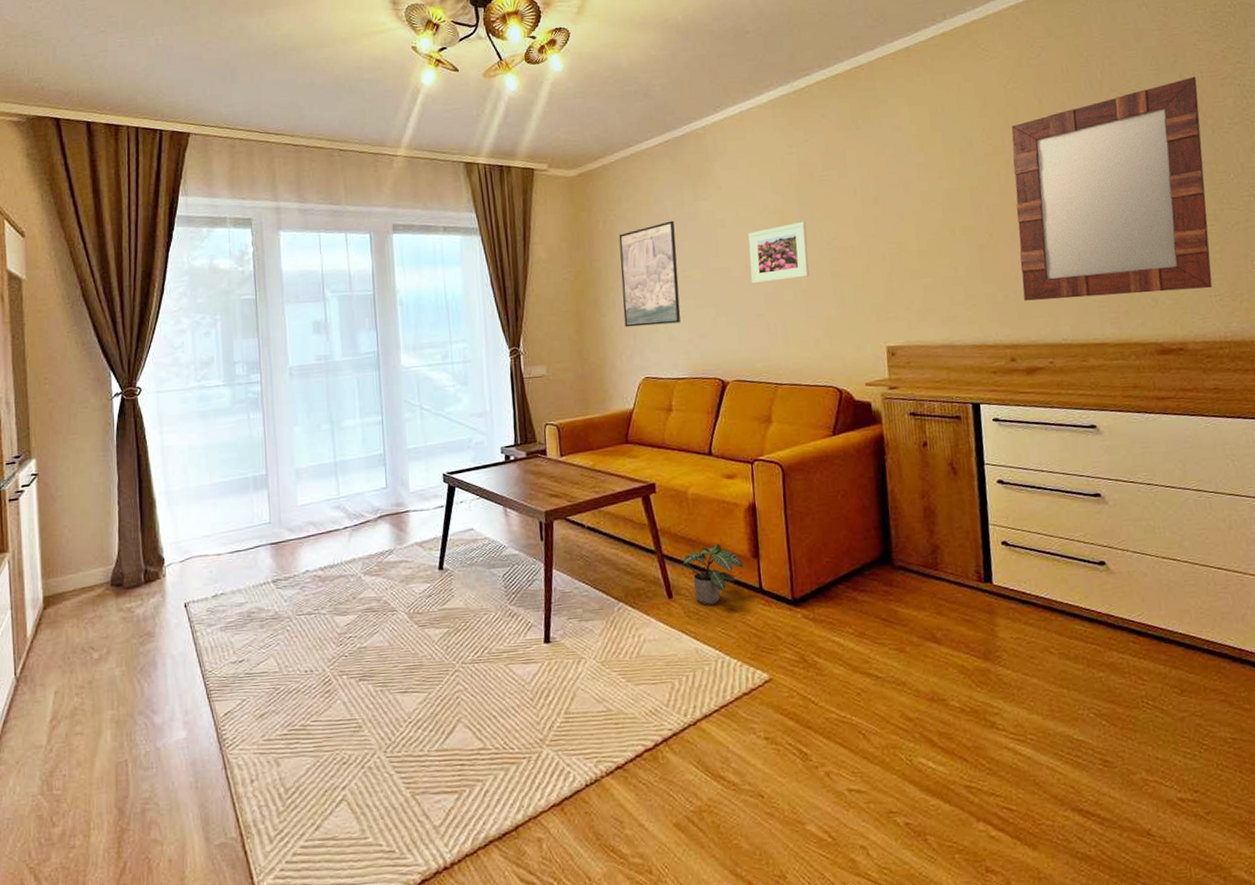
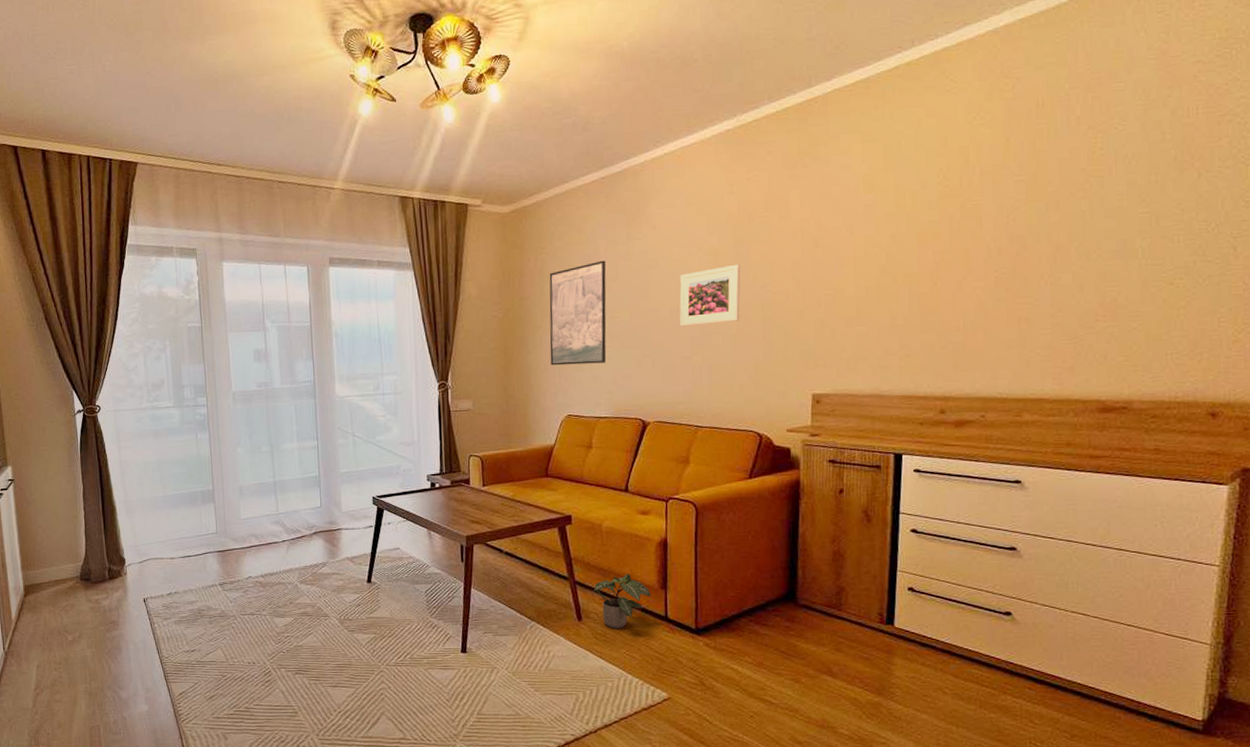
home mirror: present [1011,77,1213,301] -> none [962,113,1190,353]

